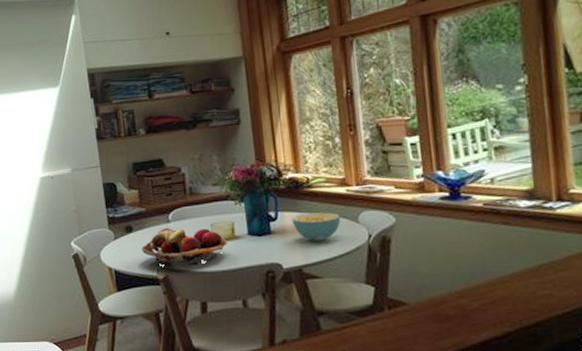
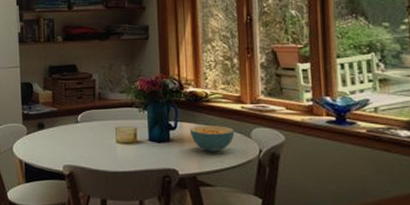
fruit basket: present [142,227,227,266] -> none [51,127,129,165]

